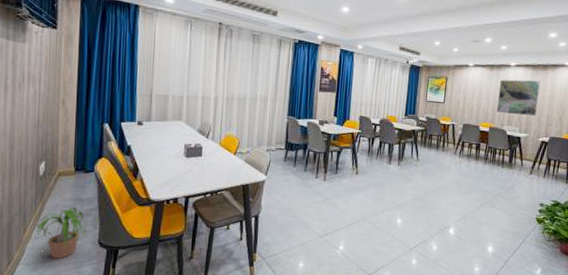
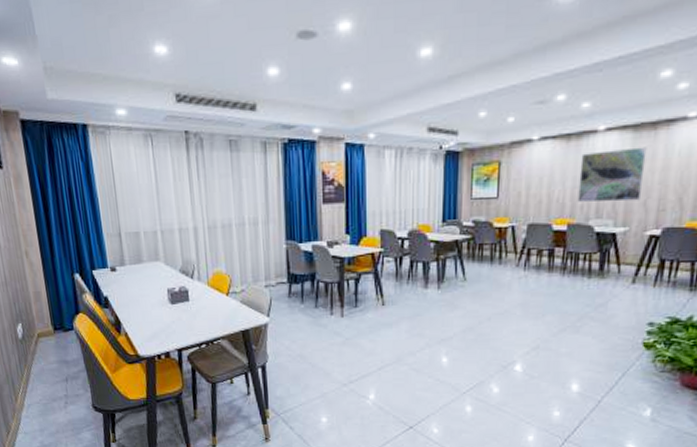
potted plant: present [29,207,87,259] -> none [22,371,78,427]

